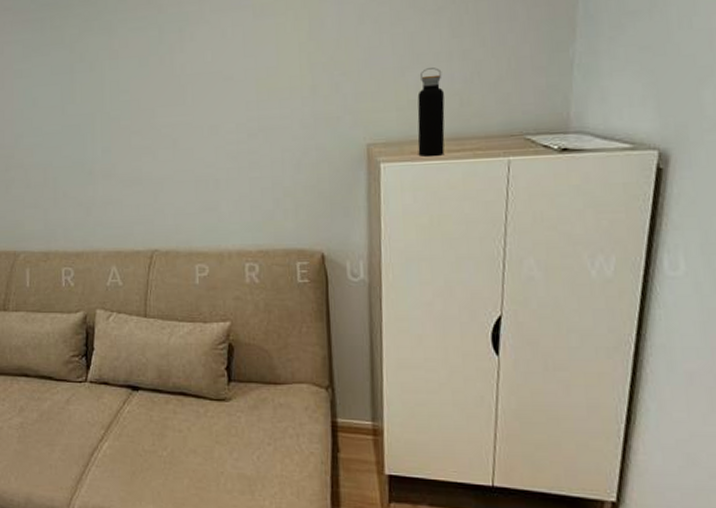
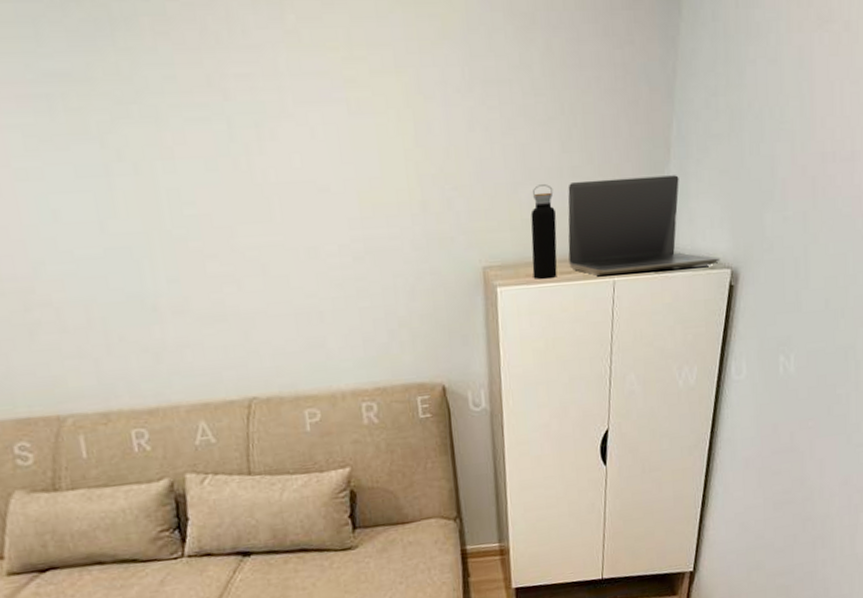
laptop computer: none [457,54,643,156] -> present [568,175,720,277]

